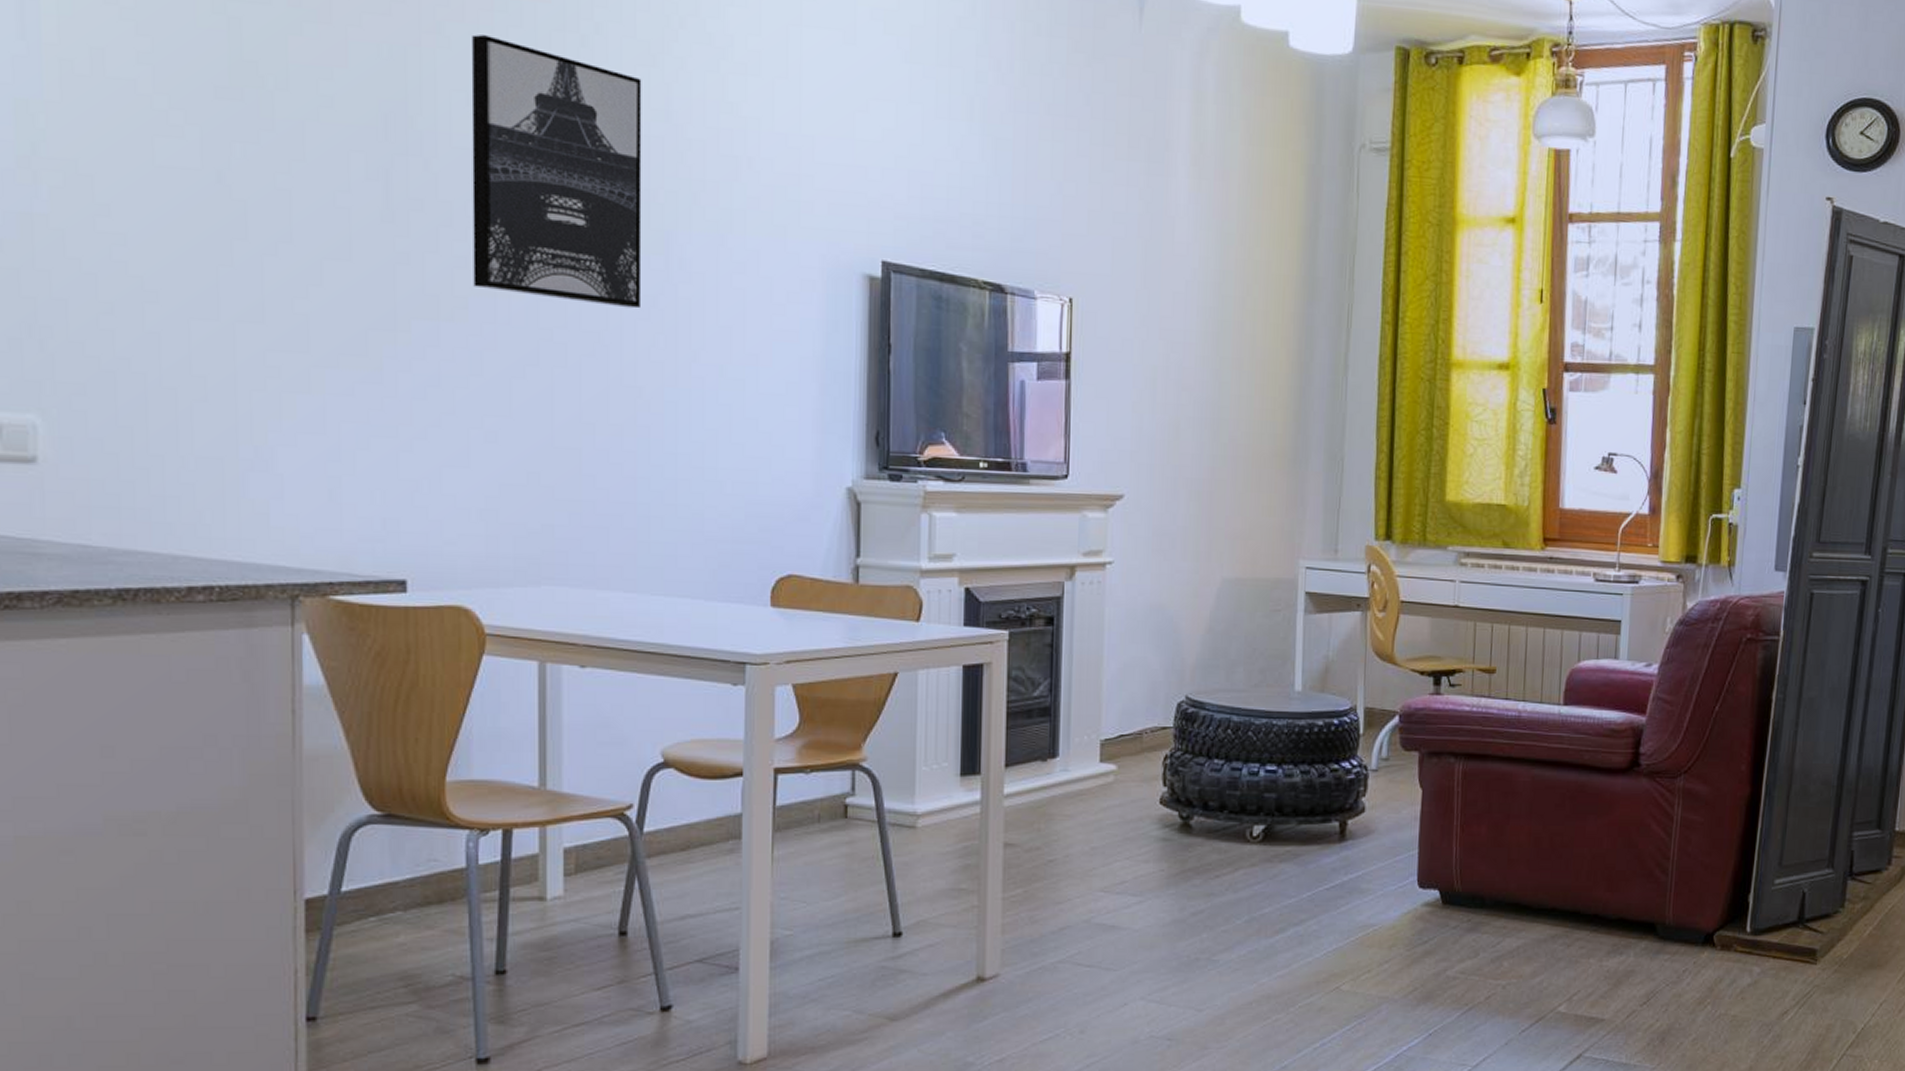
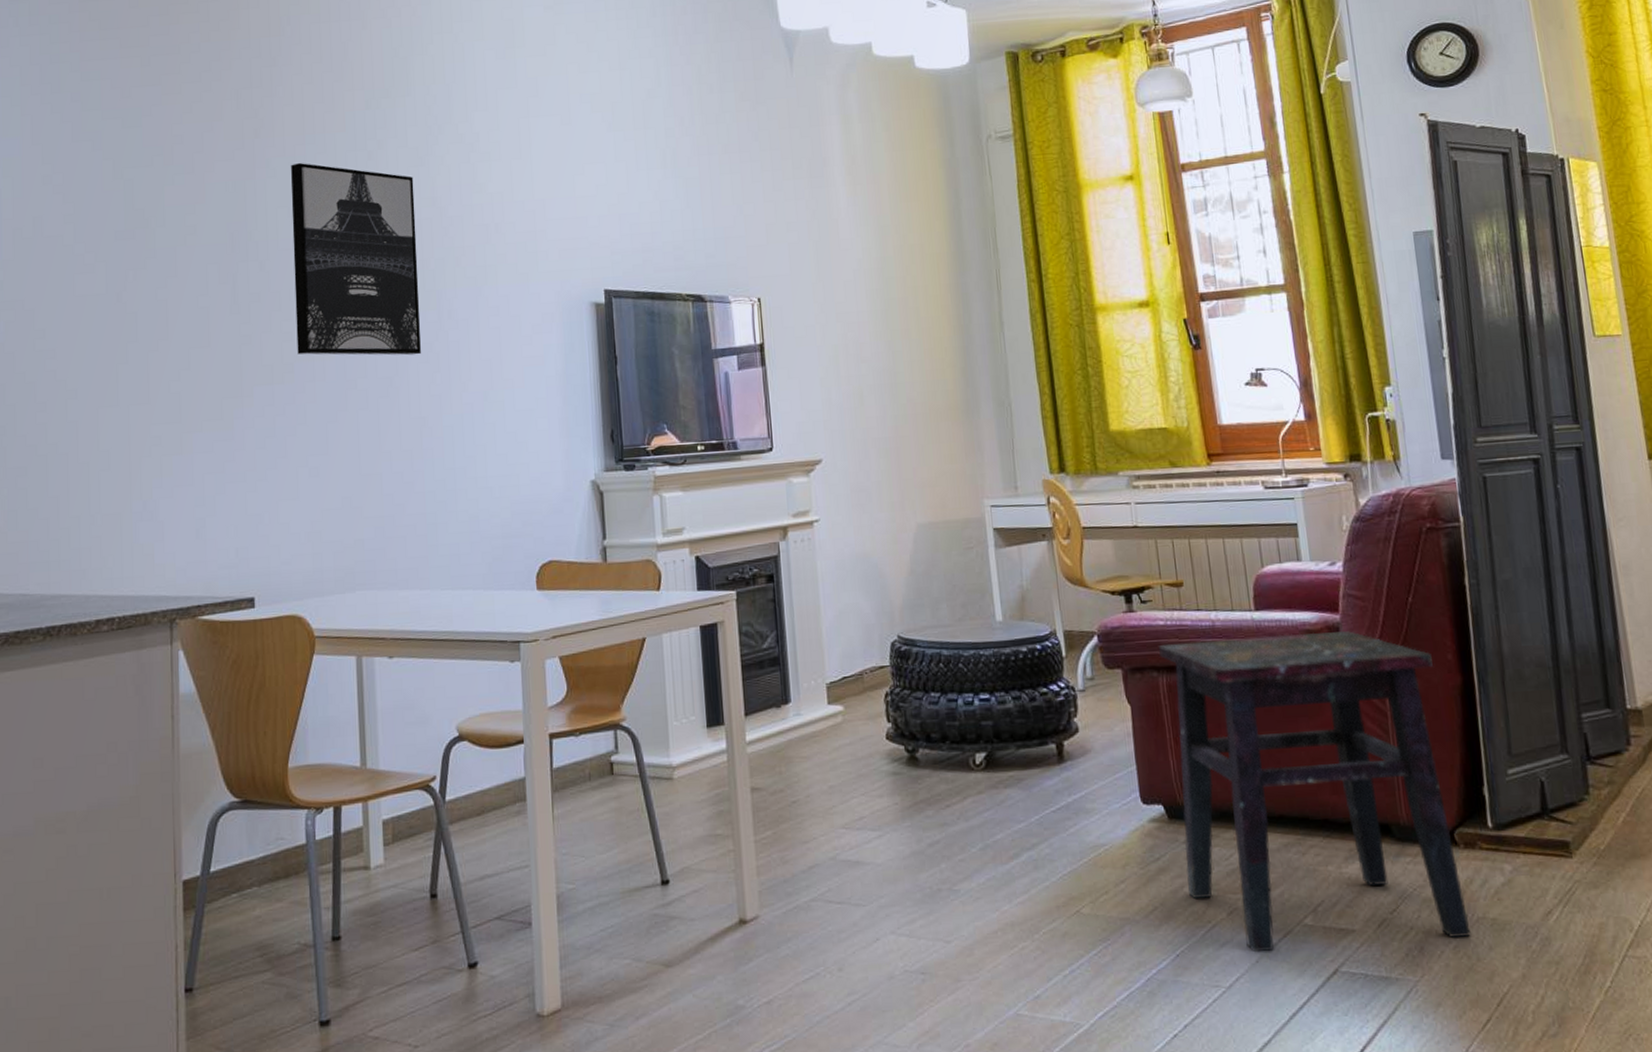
side table: none [1450,730,1727,1036] -> present [1159,631,1471,953]

